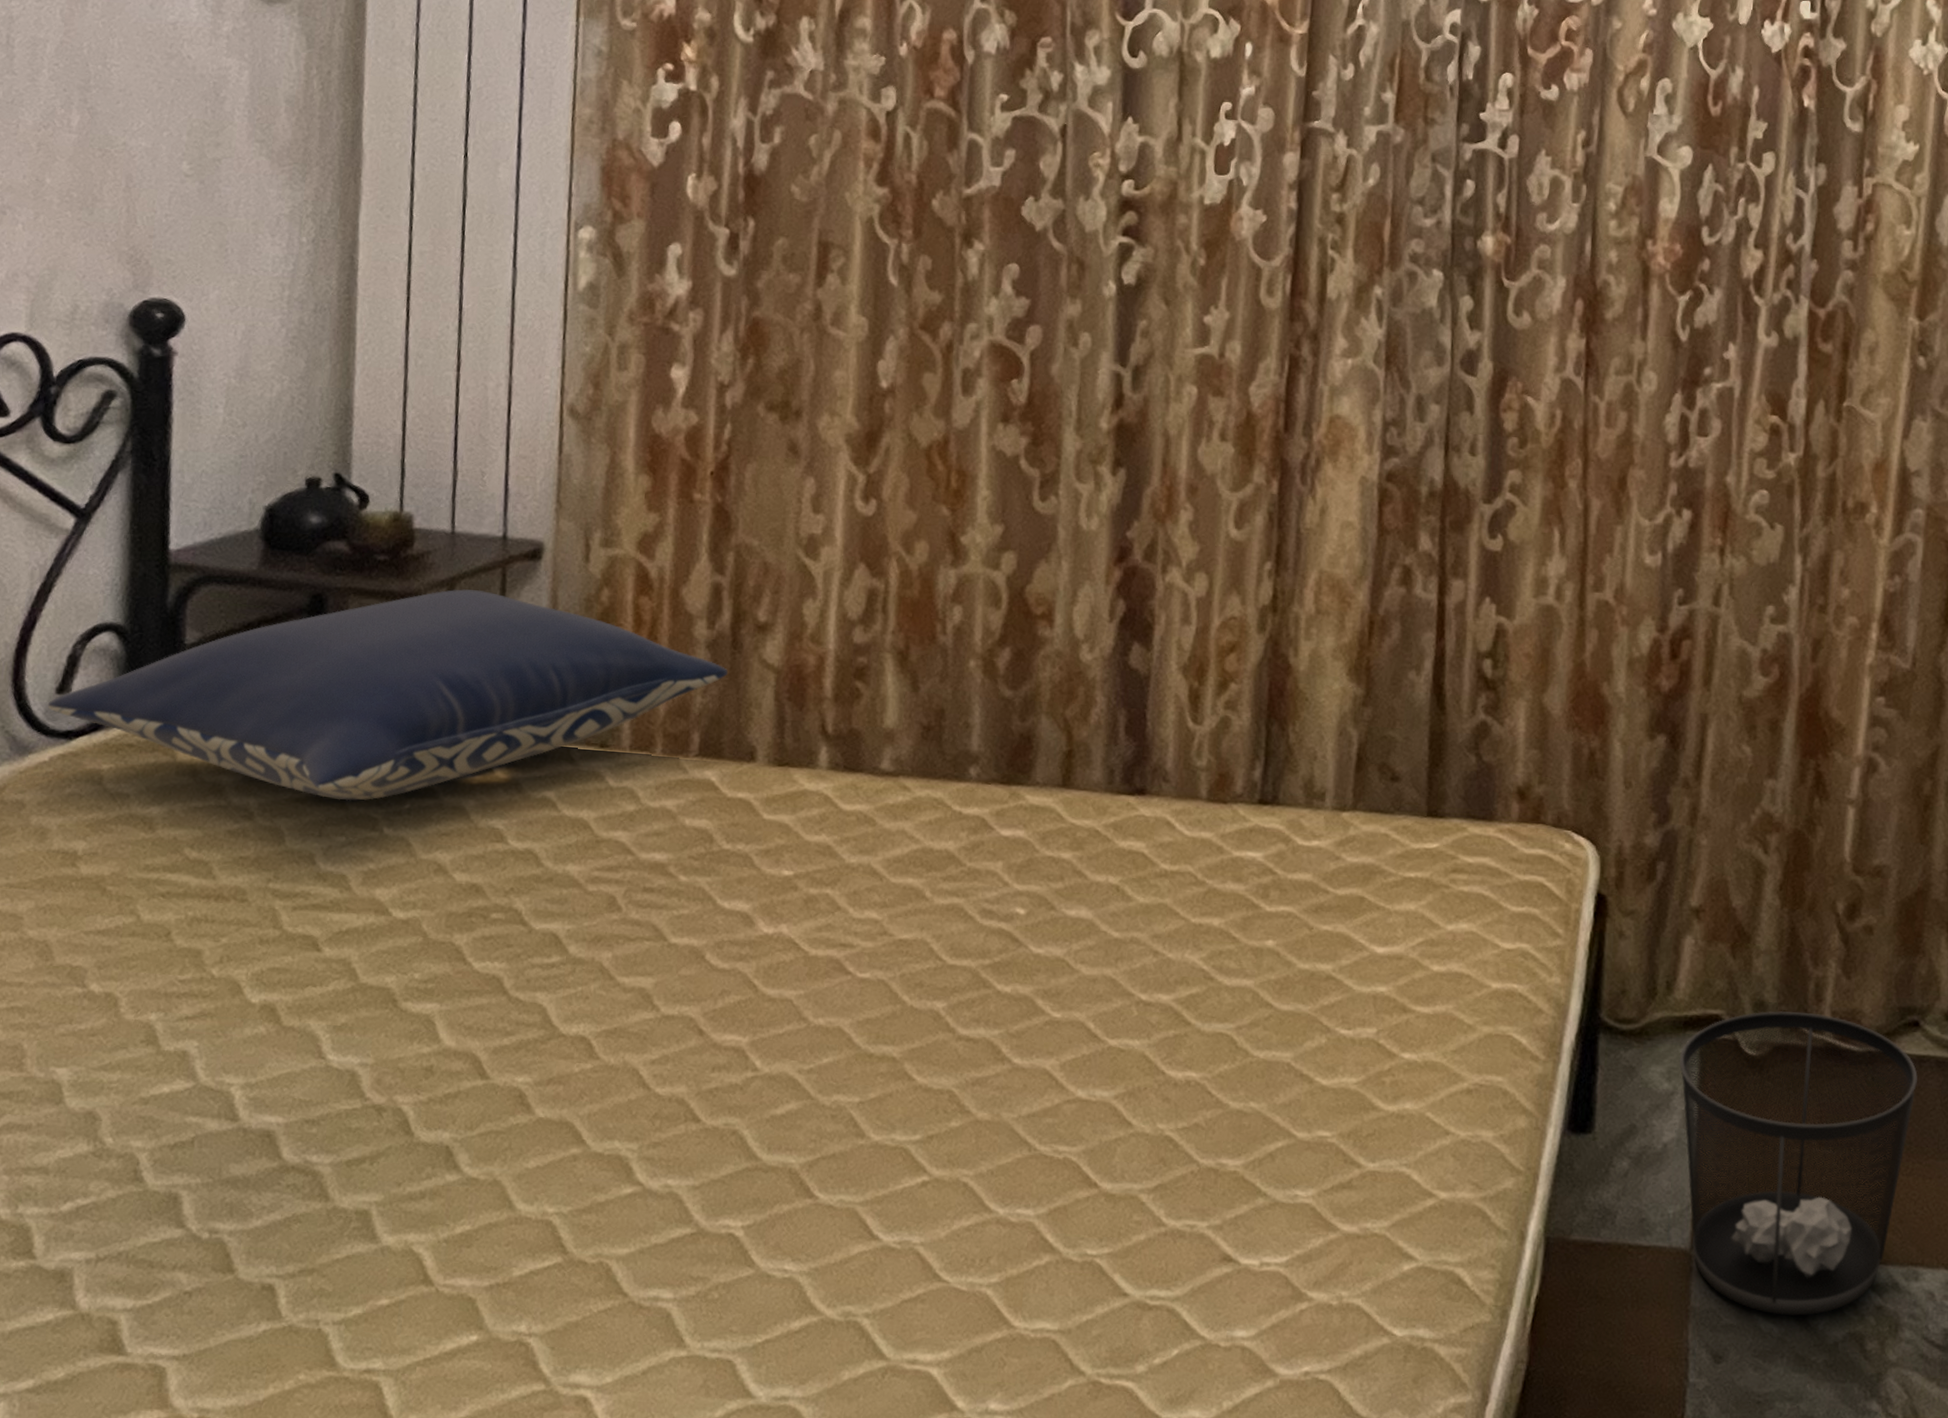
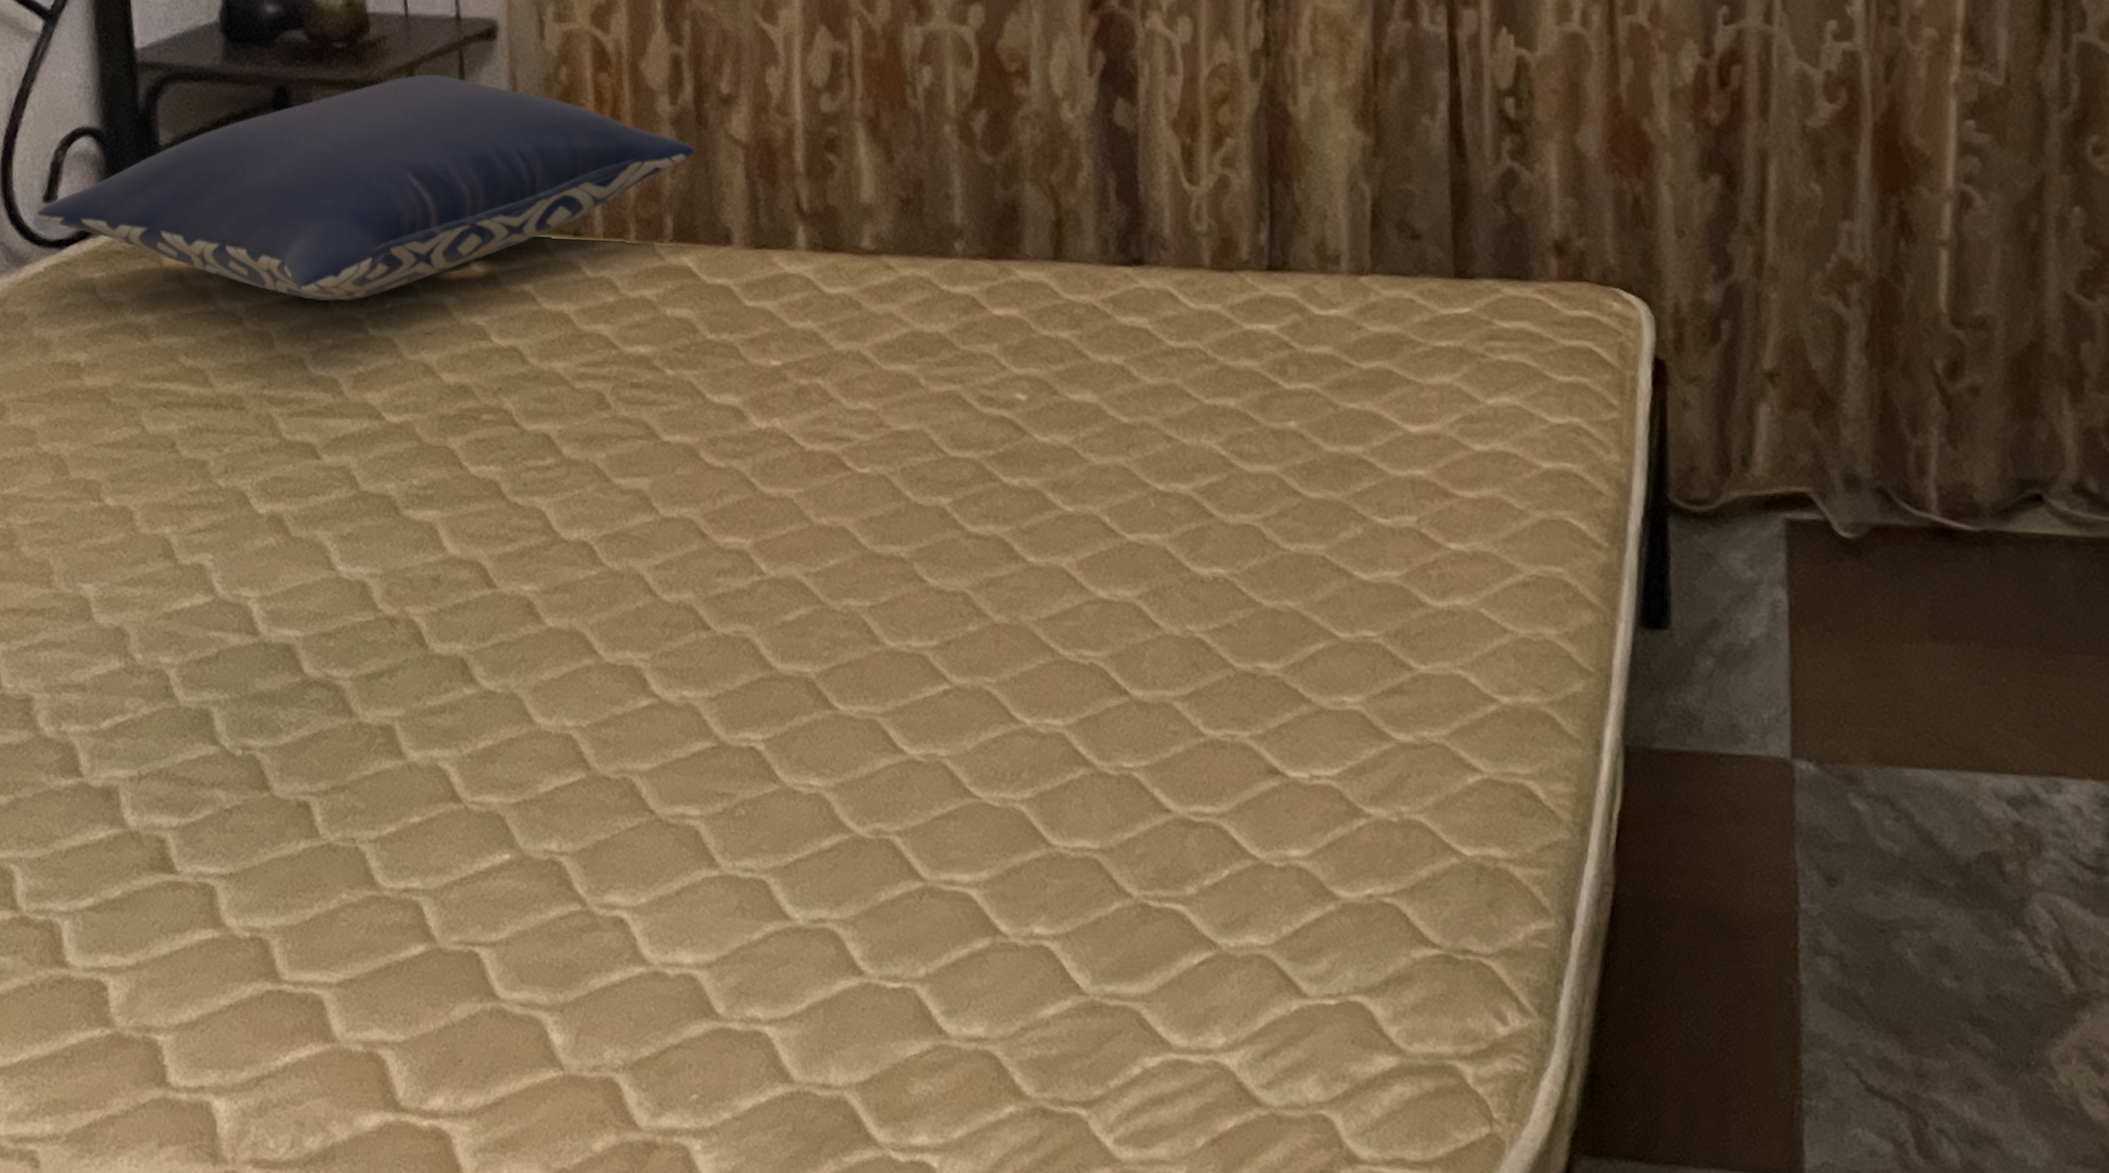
waste bin: present [1679,1010,1918,1317] -> none [1762,486,2045,834]

